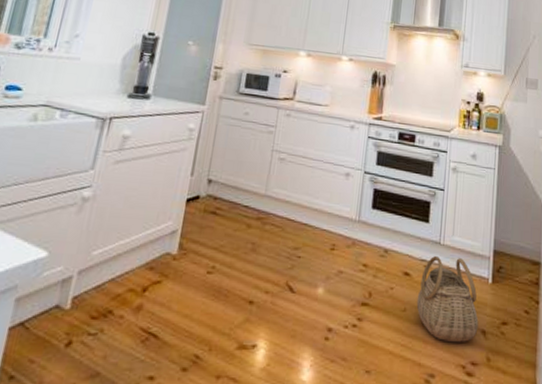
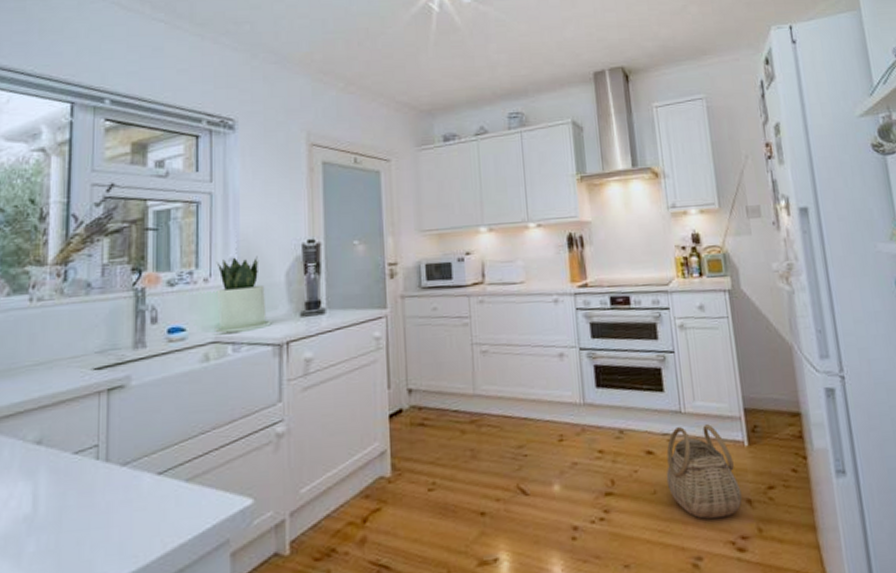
planter: none [48,34,102,102] -> present [215,255,272,334]

